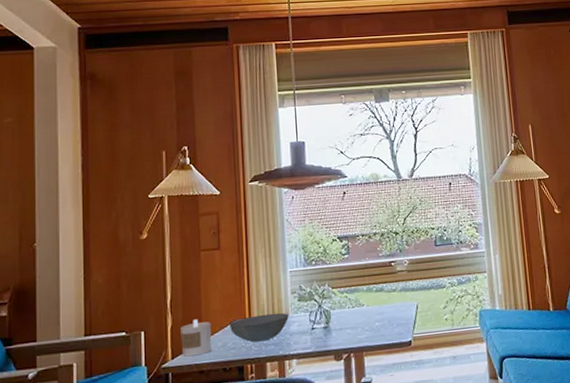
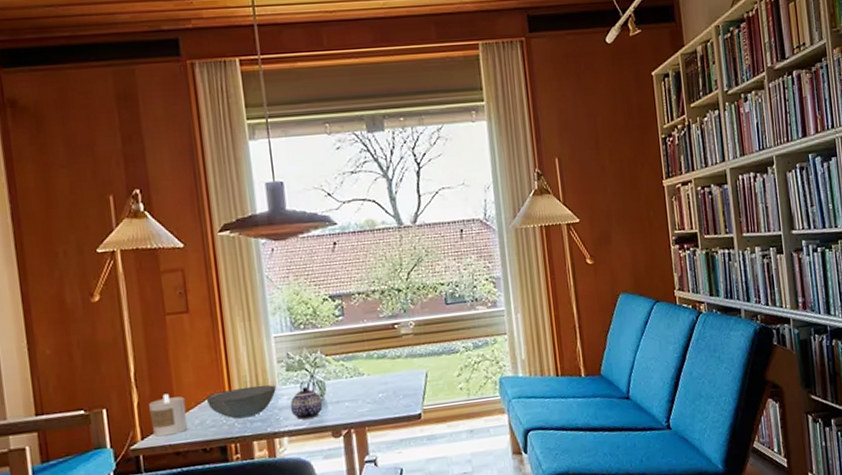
teapot: none [300,315,328,344] -> present [290,386,323,420]

